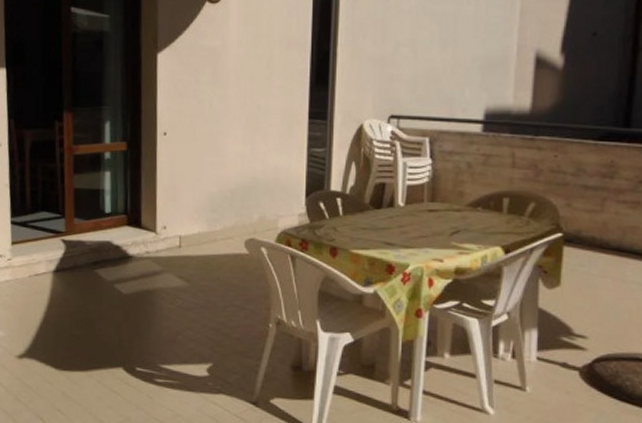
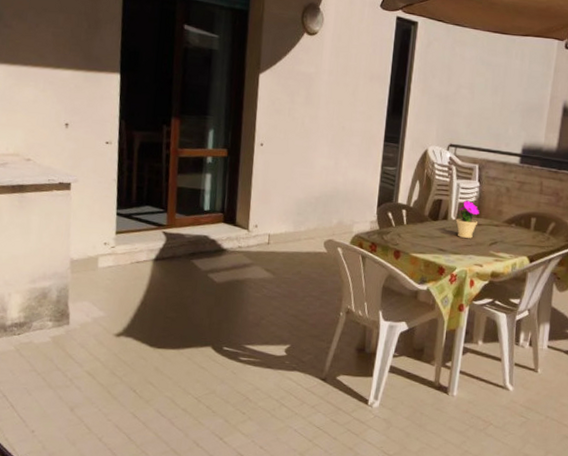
flower pot: none [404,181,436,228] -> present [456,200,480,238]

